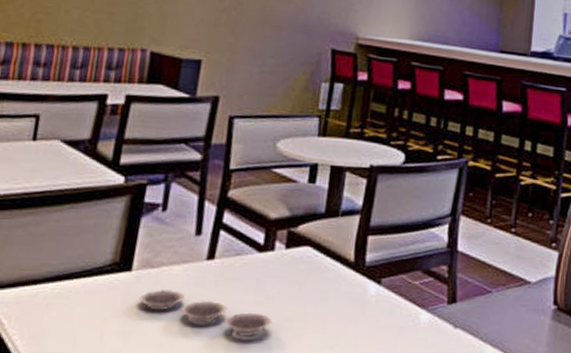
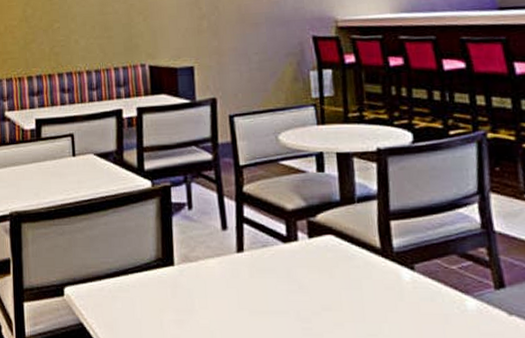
plate: present [138,289,272,337] -> none [185,281,311,325]

